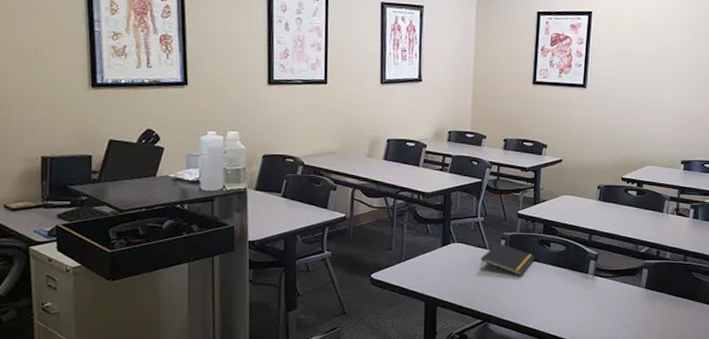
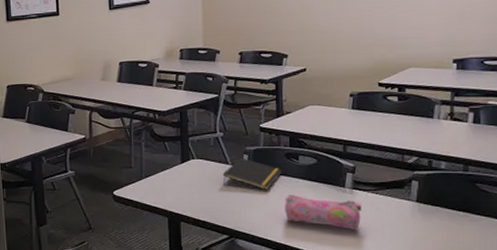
pencil case: none [535,280,602,315] -> present [285,195,362,231]

